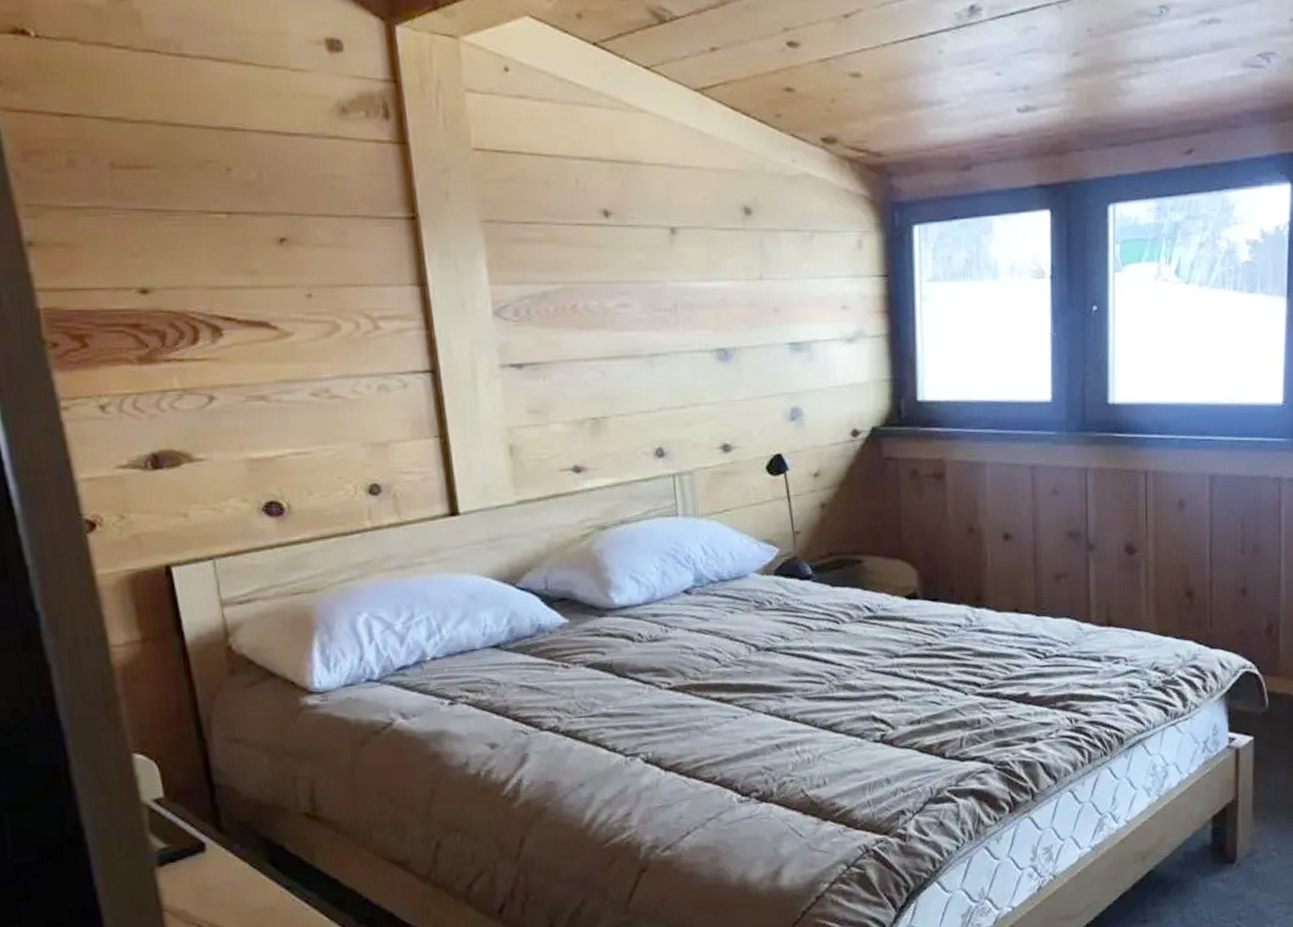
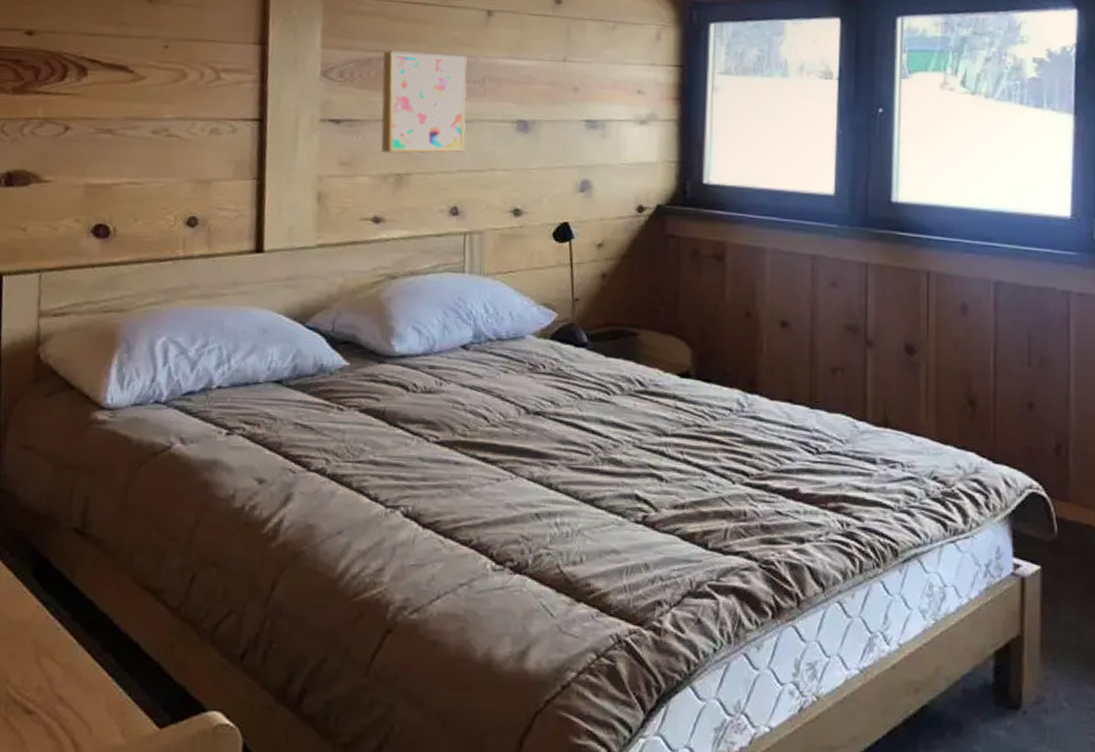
wall art: none [560,280,664,397] -> present [381,51,468,154]

